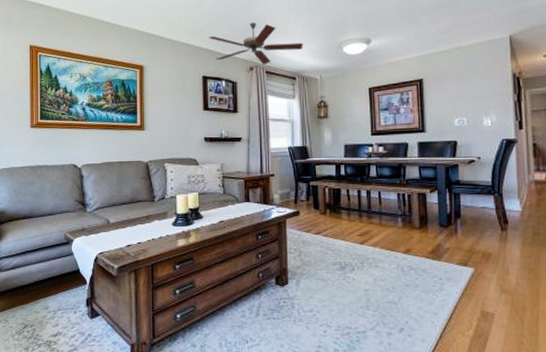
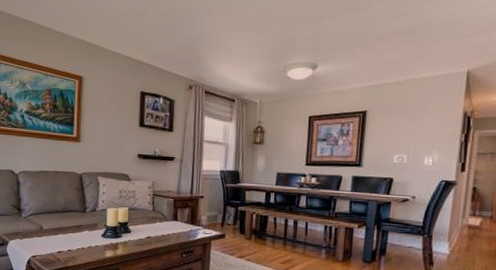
ceiling fan: present [208,22,303,65] -> none [149,38,246,84]

